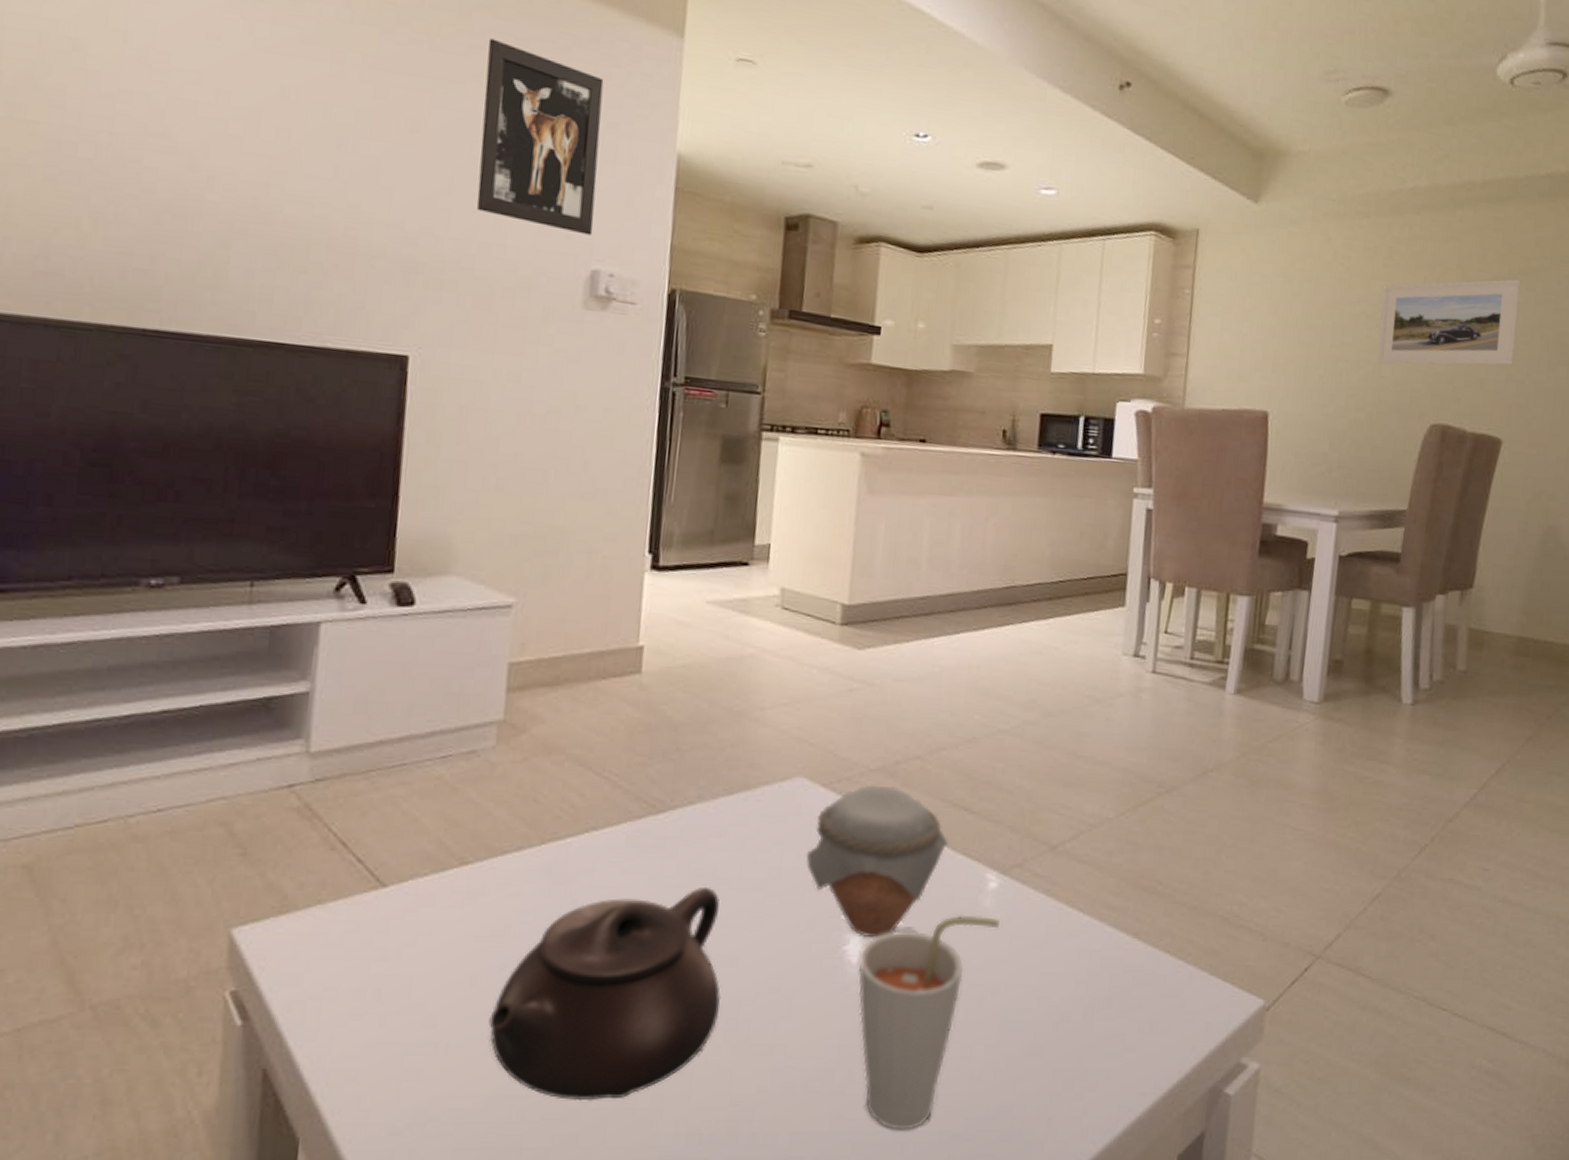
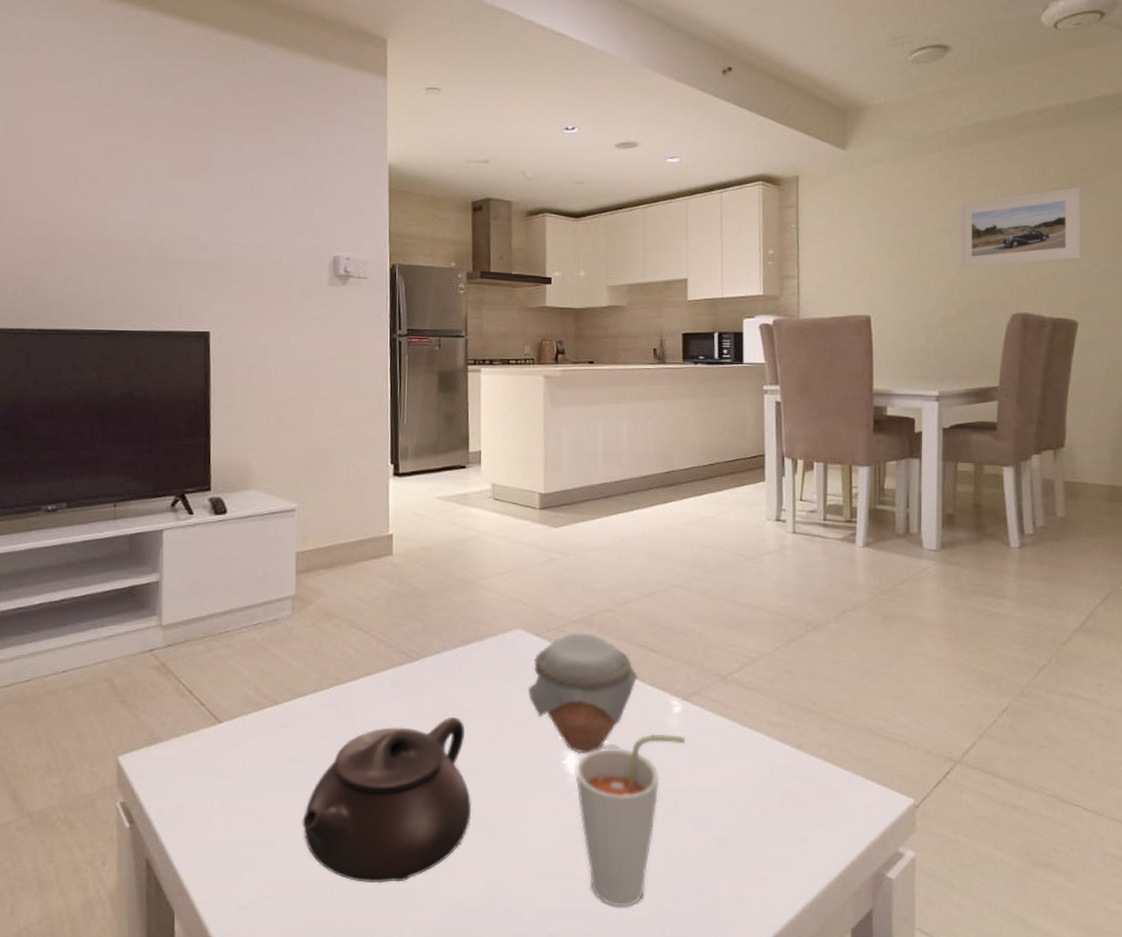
wall art: present [476,38,604,236] -> none [248,96,332,231]

